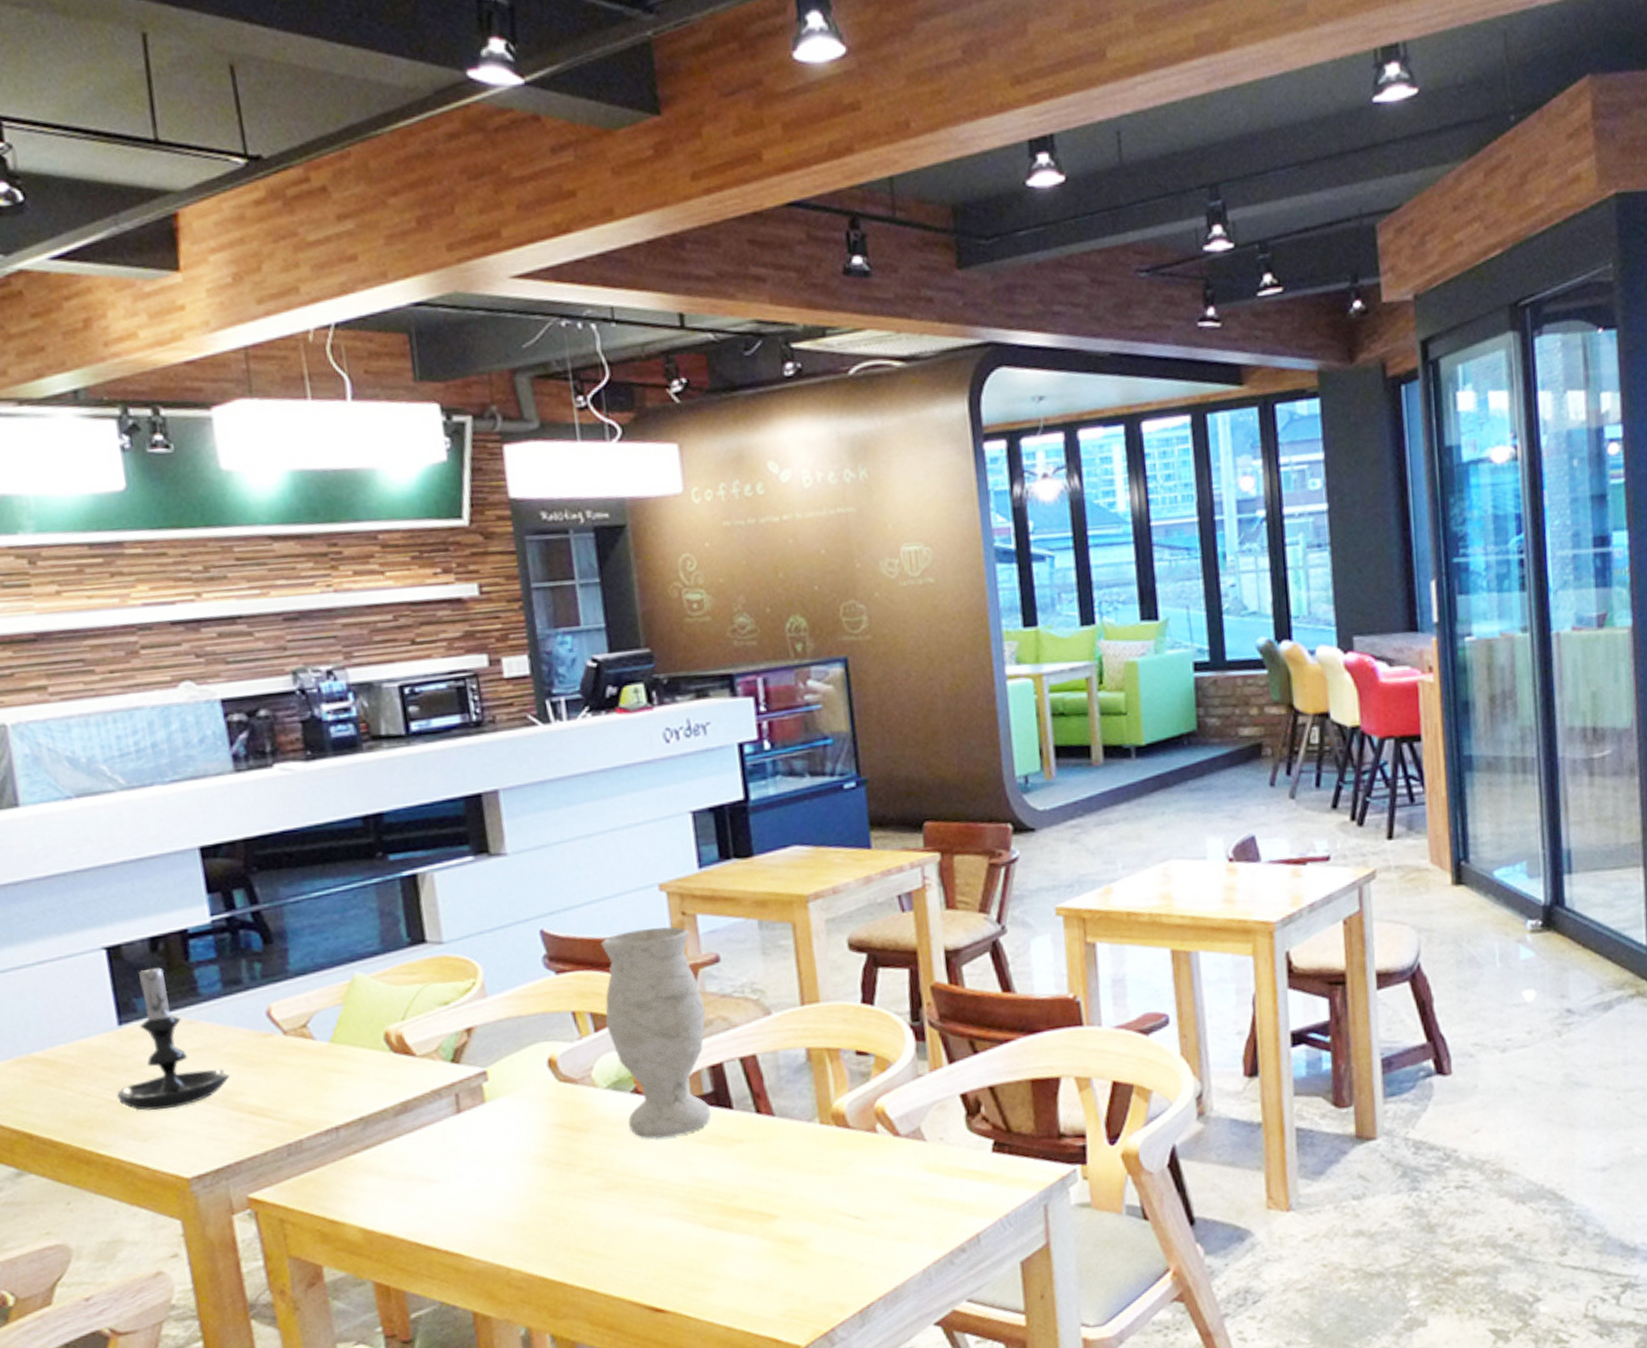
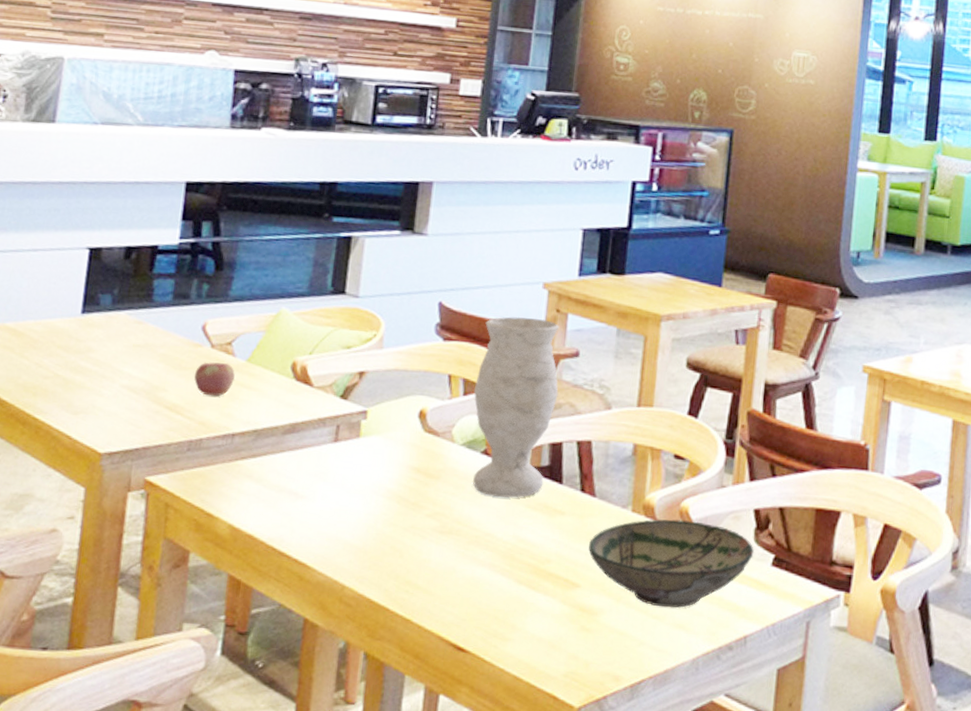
candle holder: present [117,958,230,1111] -> none [63,264,159,392]
apple: none [272,1049,322,1090] -> present [194,362,235,397]
bowl: none [778,1120,970,1222] -> present [588,519,754,608]

